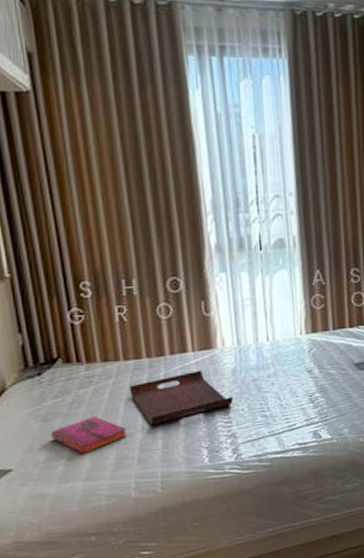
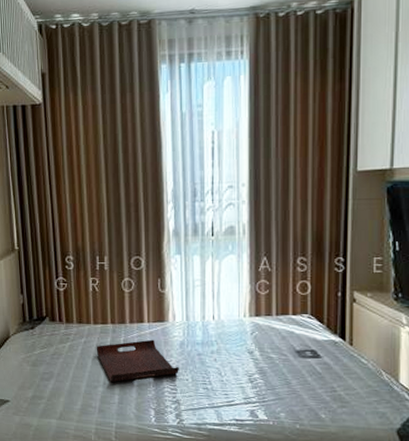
hardback book: present [50,416,127,454] -> none [37,367,92,397]

